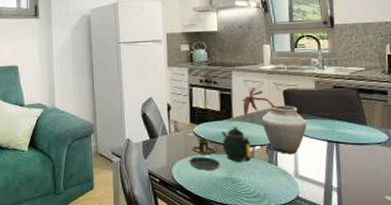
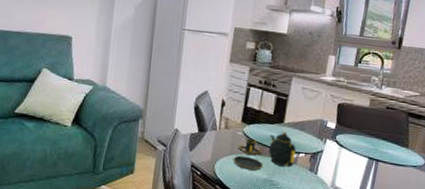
vase: present [241,86,307,154] -> none [295,95,354,166]

